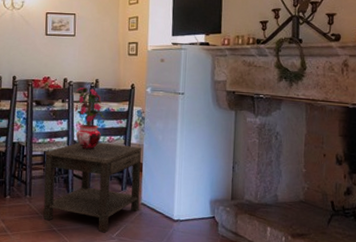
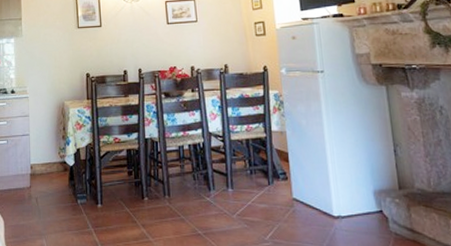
side table: present [43,142,142,233] -> none [180,132,292,235]
potted flower: present [74,85,105,150] -> none [205,72,240,141]

